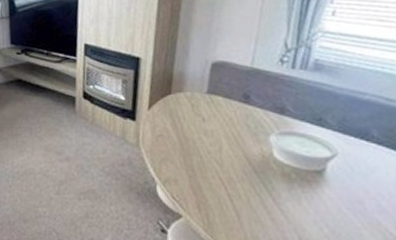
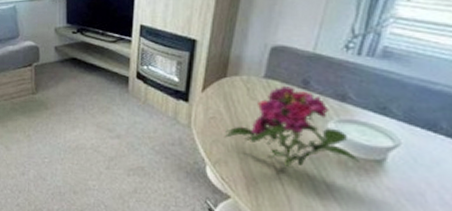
flower: none [172,100,303,183] -> present [224,85,361,168]

